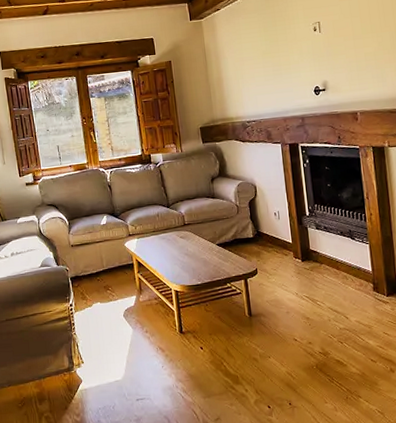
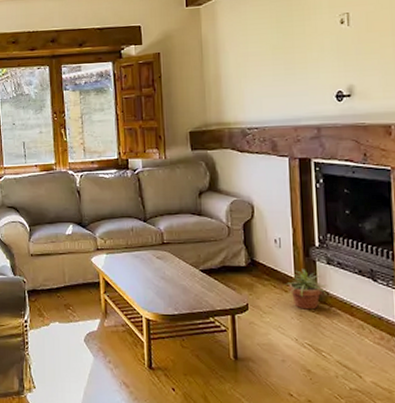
potted plant: none [284,235,318,269] -> present [284,269,328,310]

